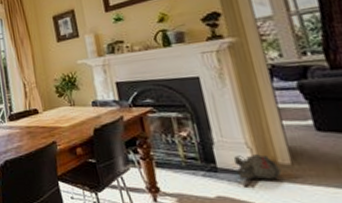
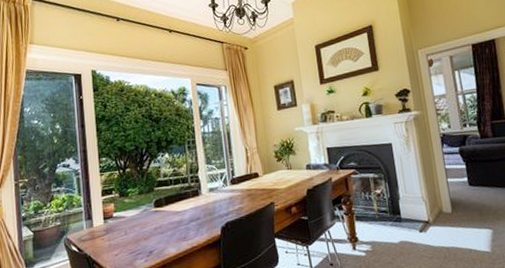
plush toy: present [233,154,282,180] -> none [413,206,445,226]

